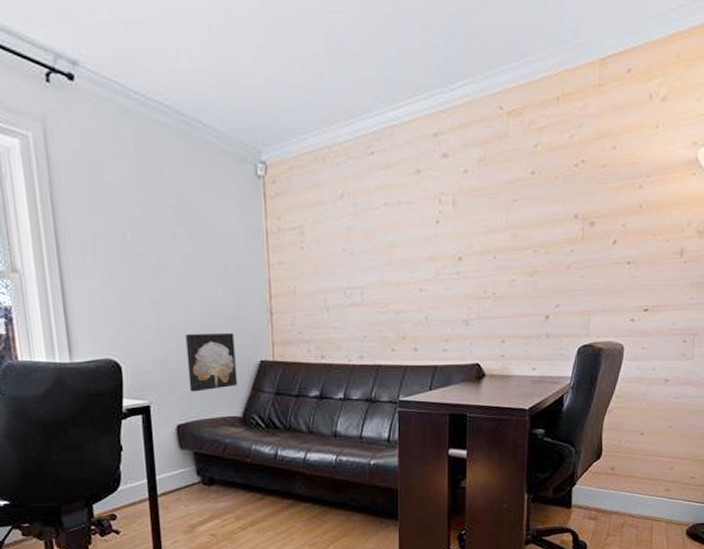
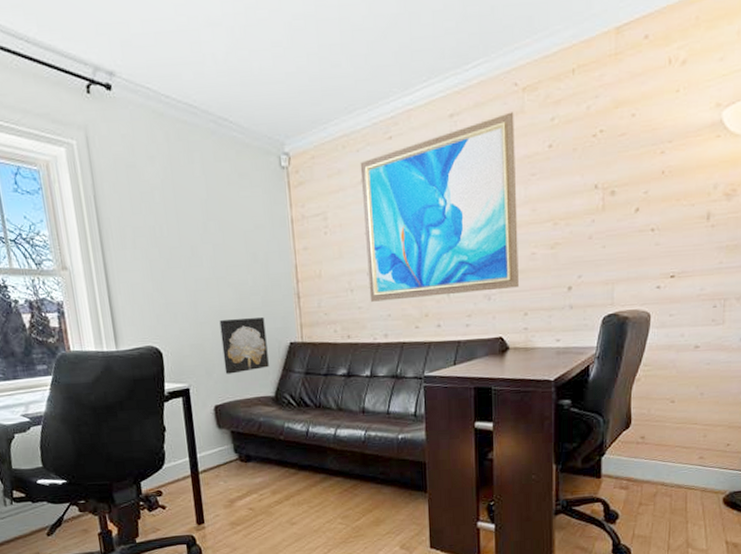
wall art: none [340,136,498,322] -> present [360,112,519,302]

